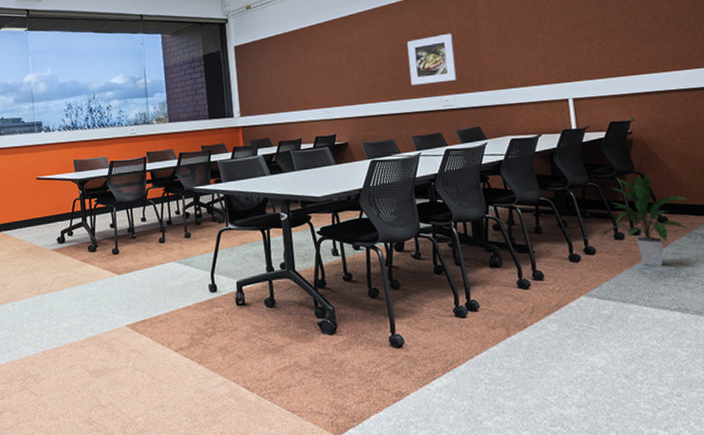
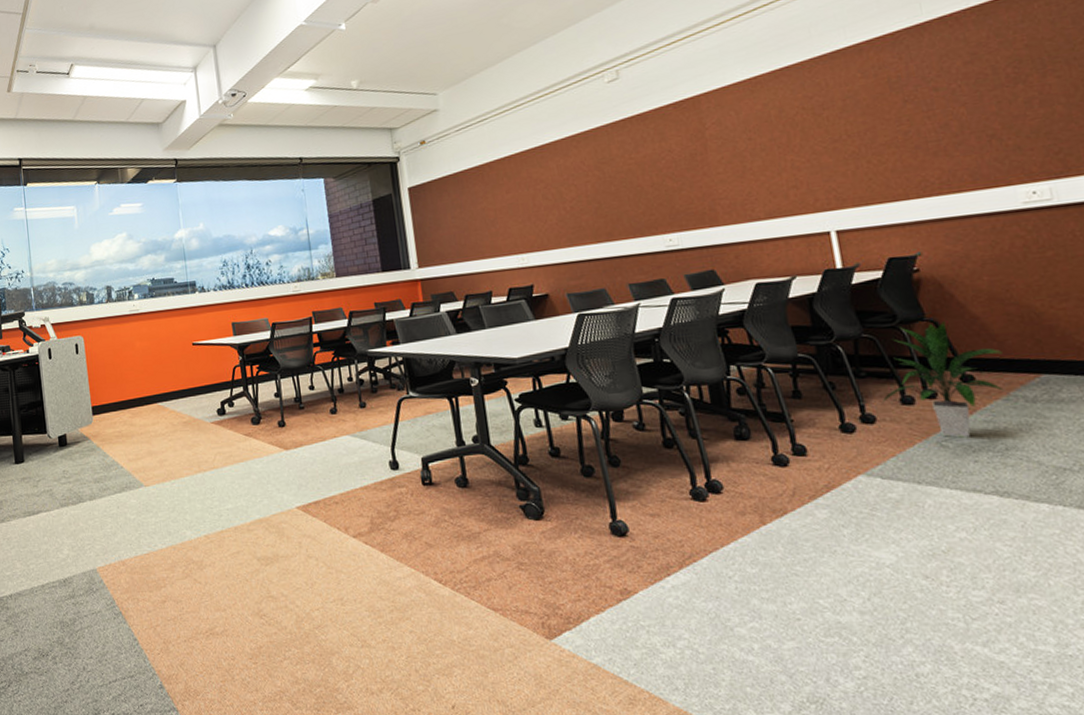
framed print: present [407,34,457,85] -> none [617,159,682,224]

